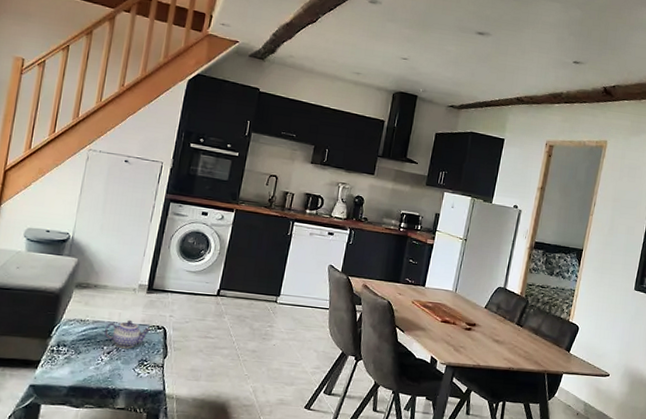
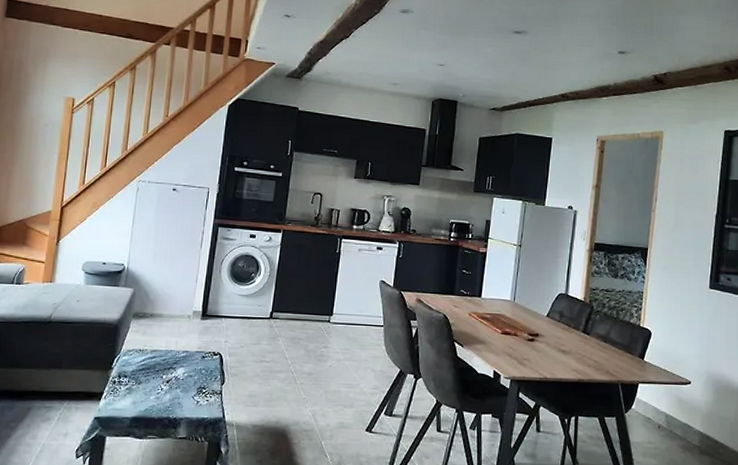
teapot: present [104,319,152,349] -> none [163,347,208,377]

